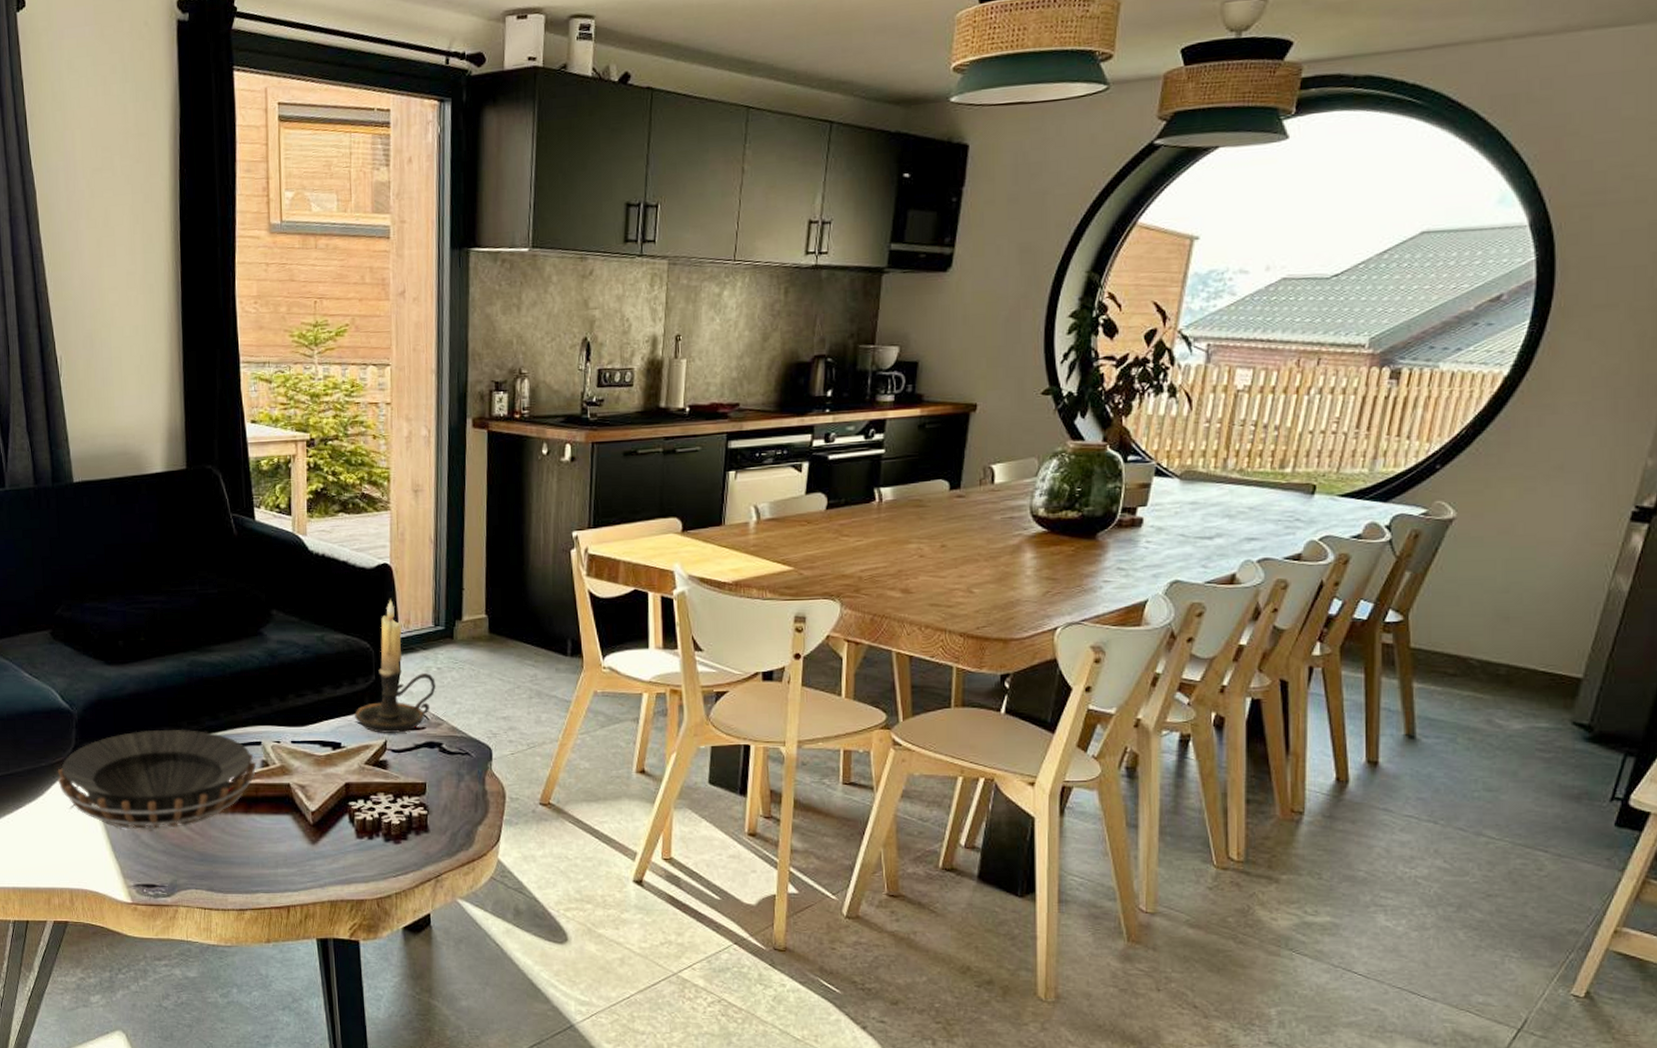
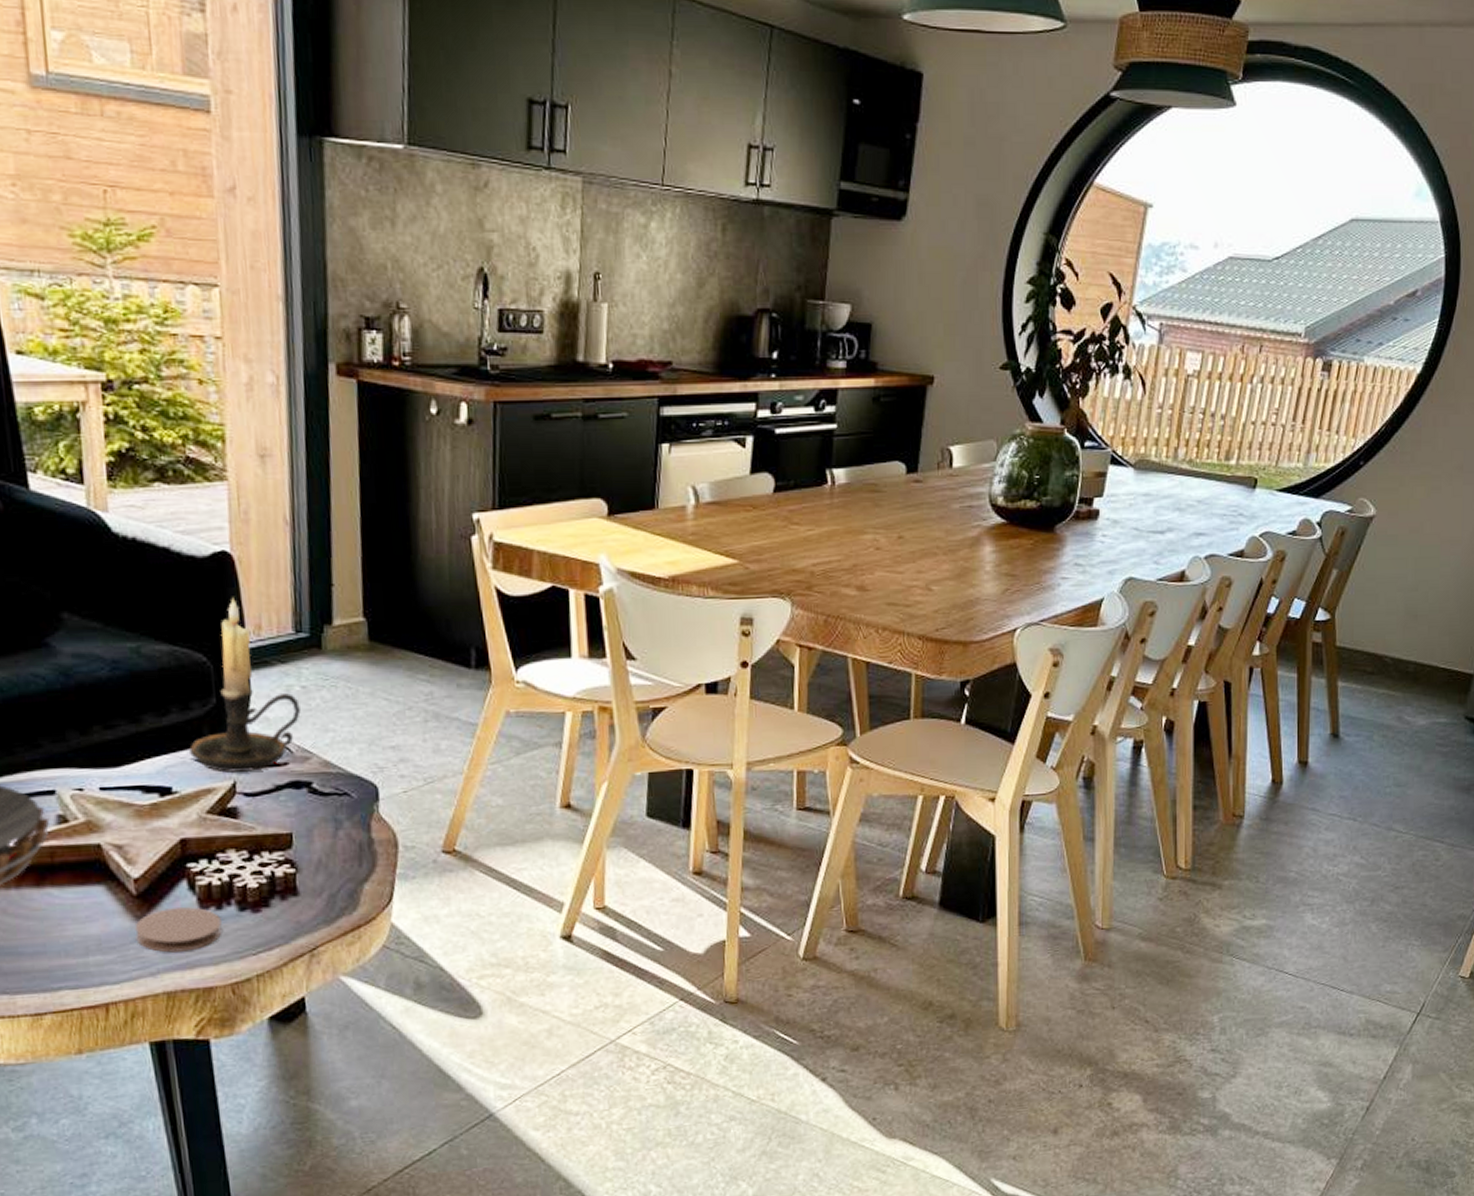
coaster: none [310,836,372,870] -> present [135,907,222,953]

